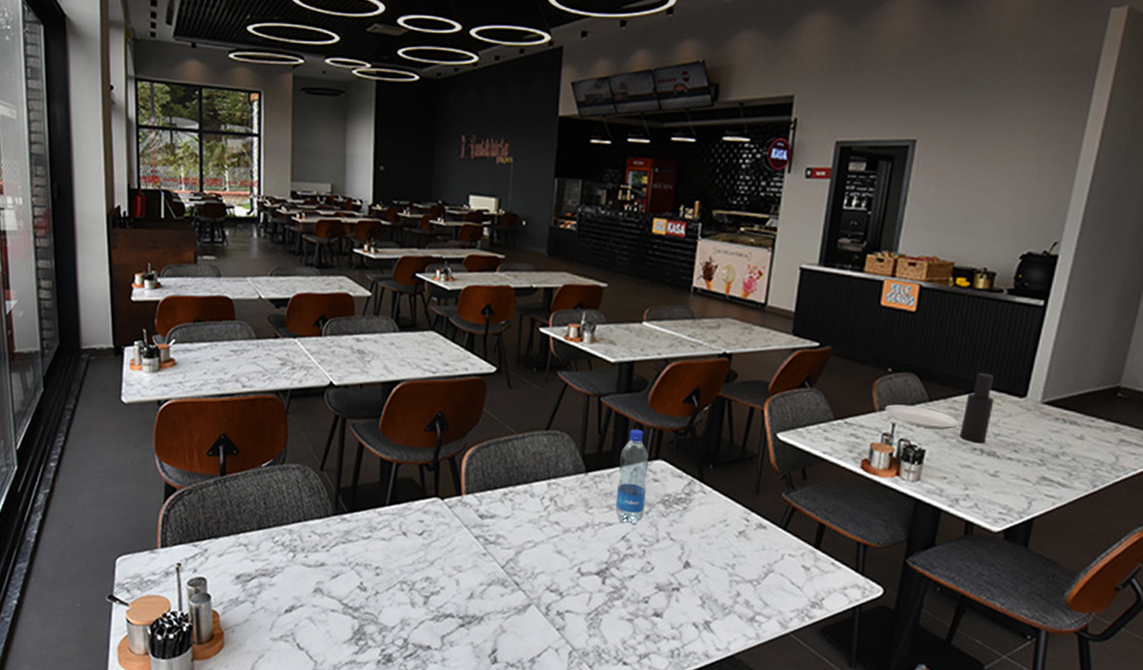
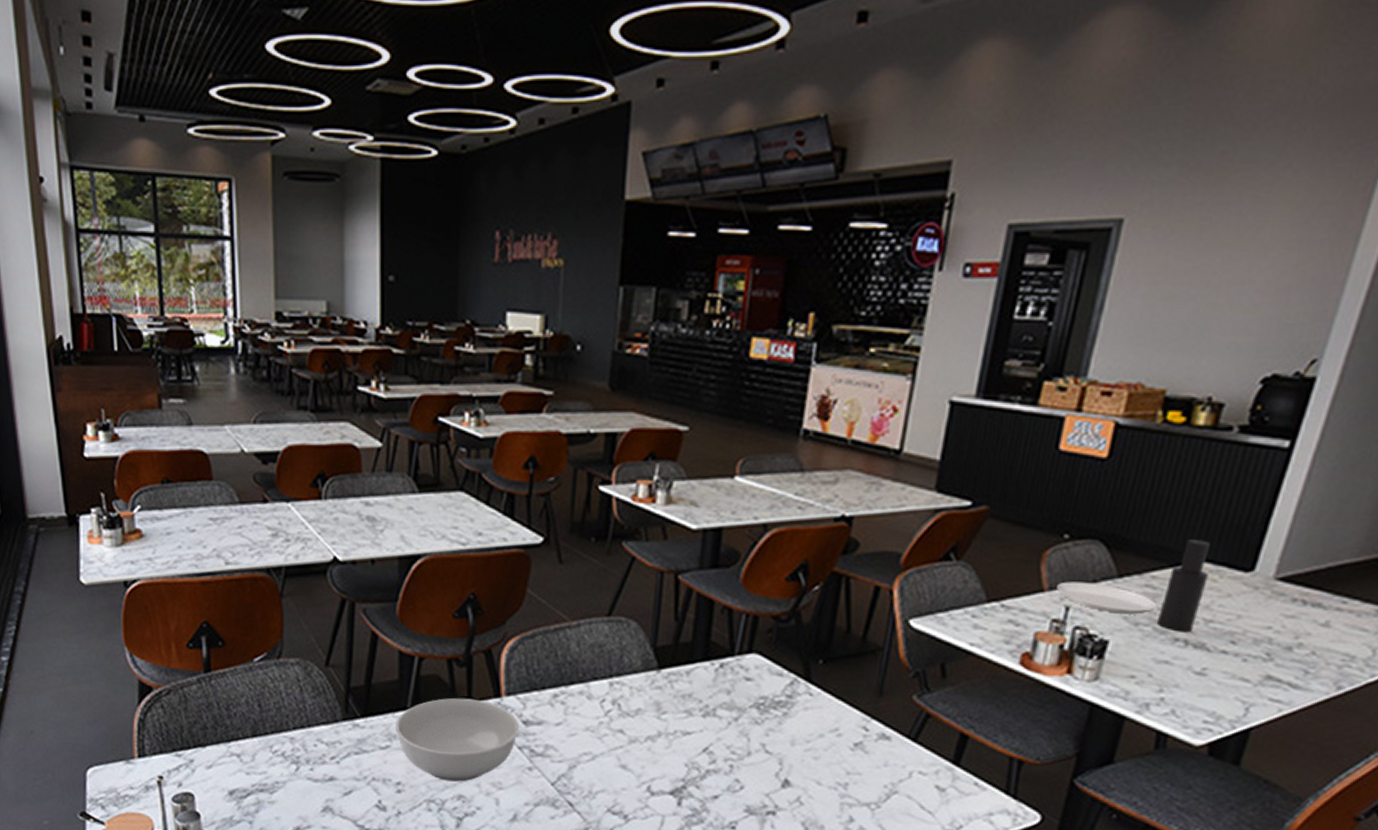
bowl: none [376,496,476,566] -> present [396,697,519,782]
bottle: present [615,429,649,526] -> none [695,615,740,735]

